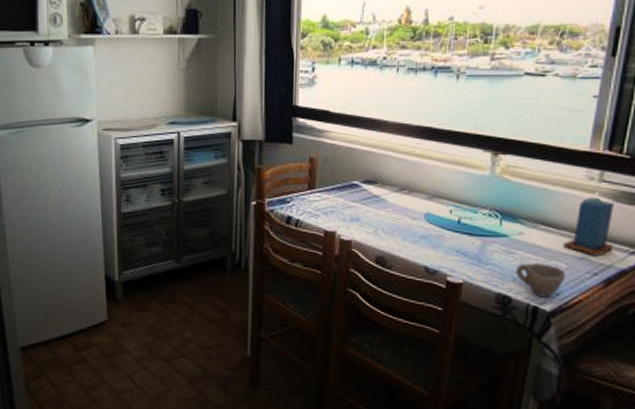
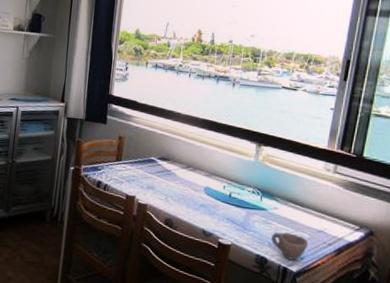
candle: present [562,190,614,256] -> none [306,179,344,230]

